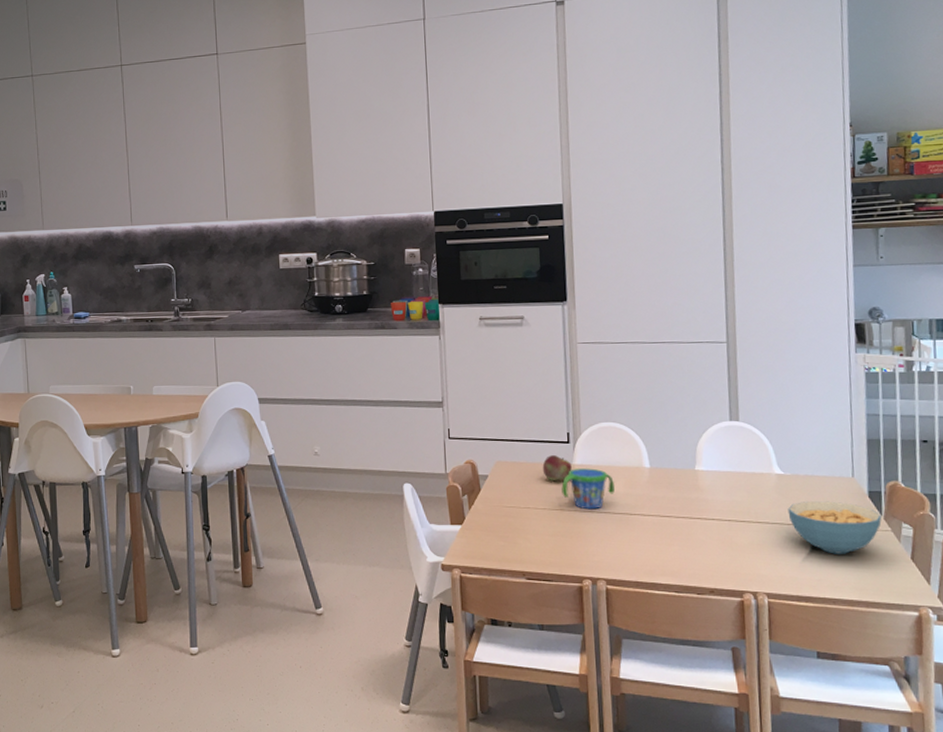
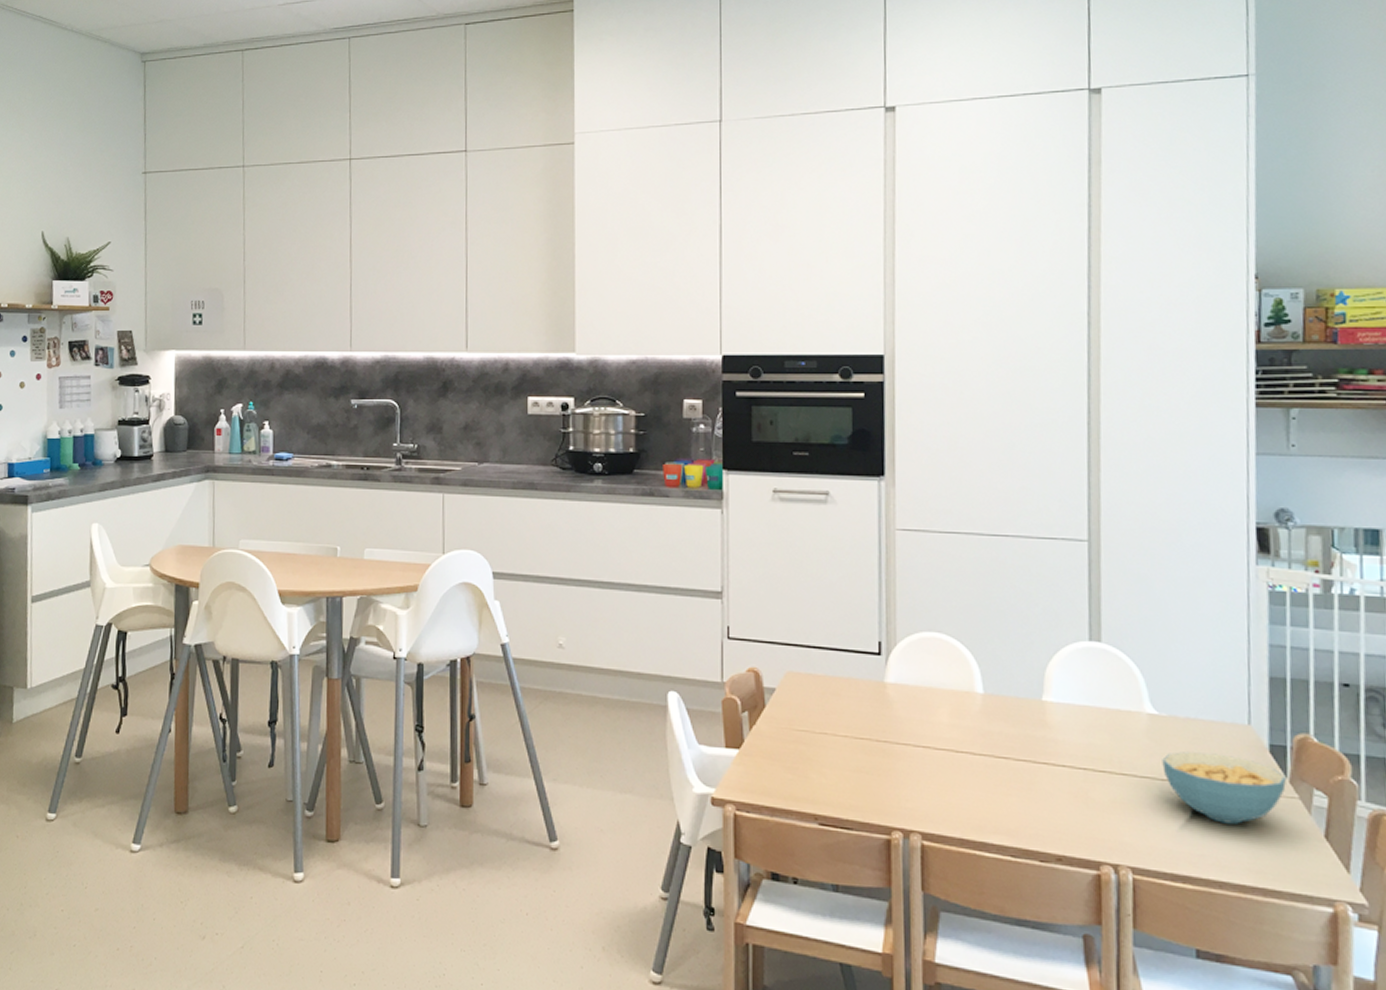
fruit: present [542,455,572,480] -> none [845,669,883,702]
snack cup: present [561,468,615,510] -> none [868,688,937,742]

